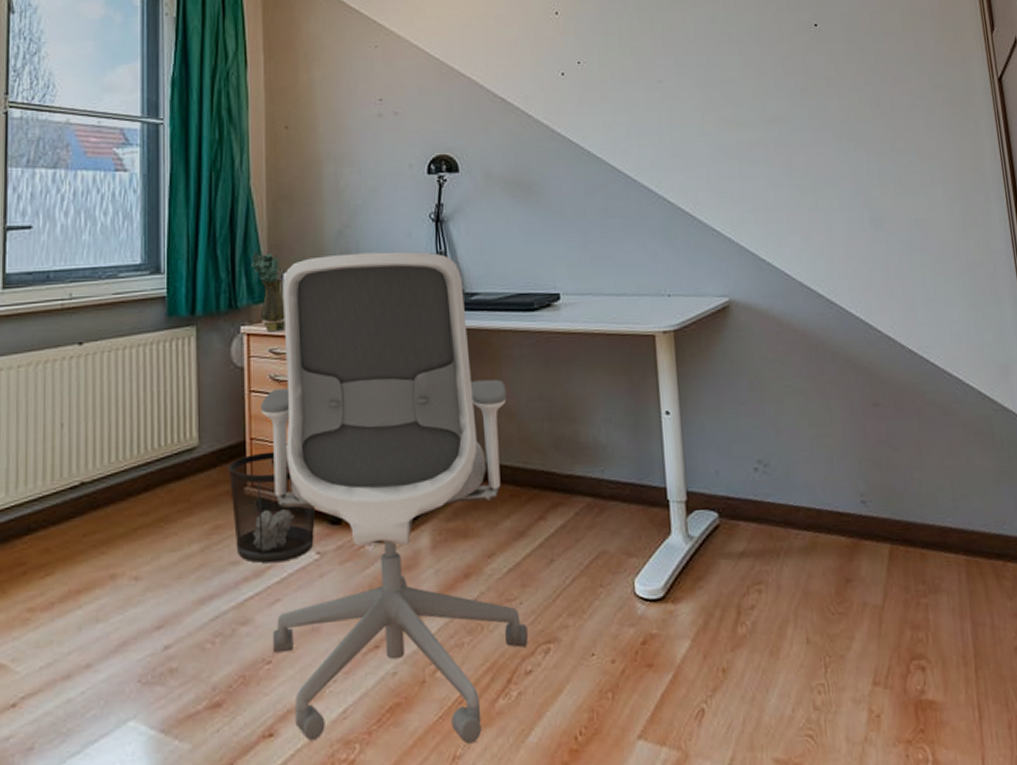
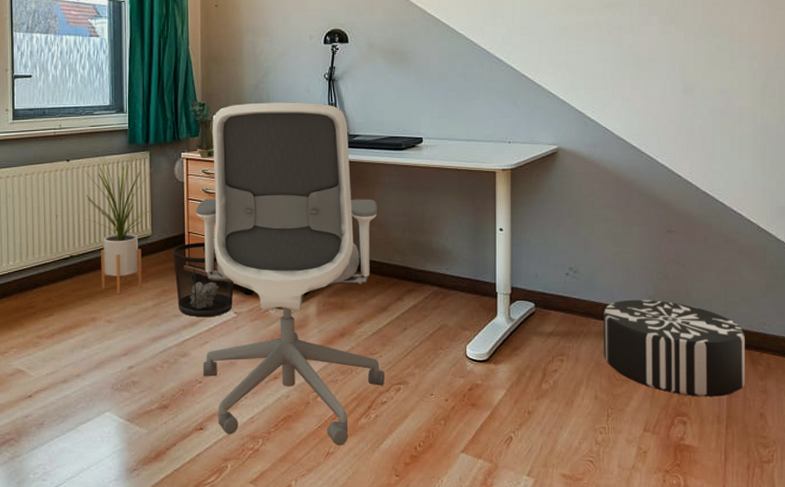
house plant: none [103,331,203,537] -> present [84,154,155,295]
pouf: none [806,498,991,630] -> present [604,299,745,397]

